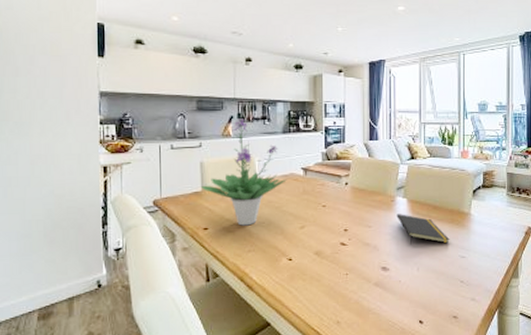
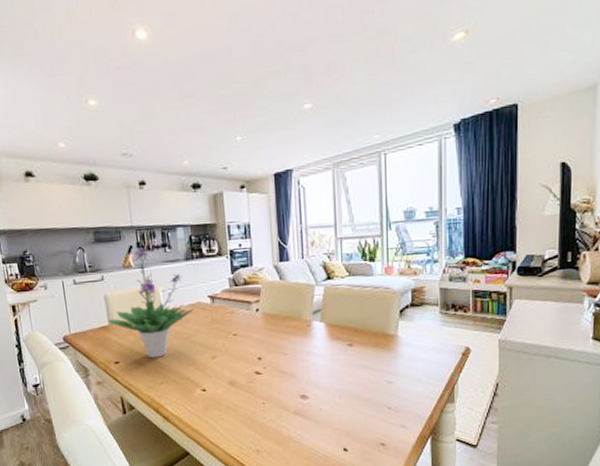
notepad: present [396,214,450,245] -> none [314,339,375,371]

